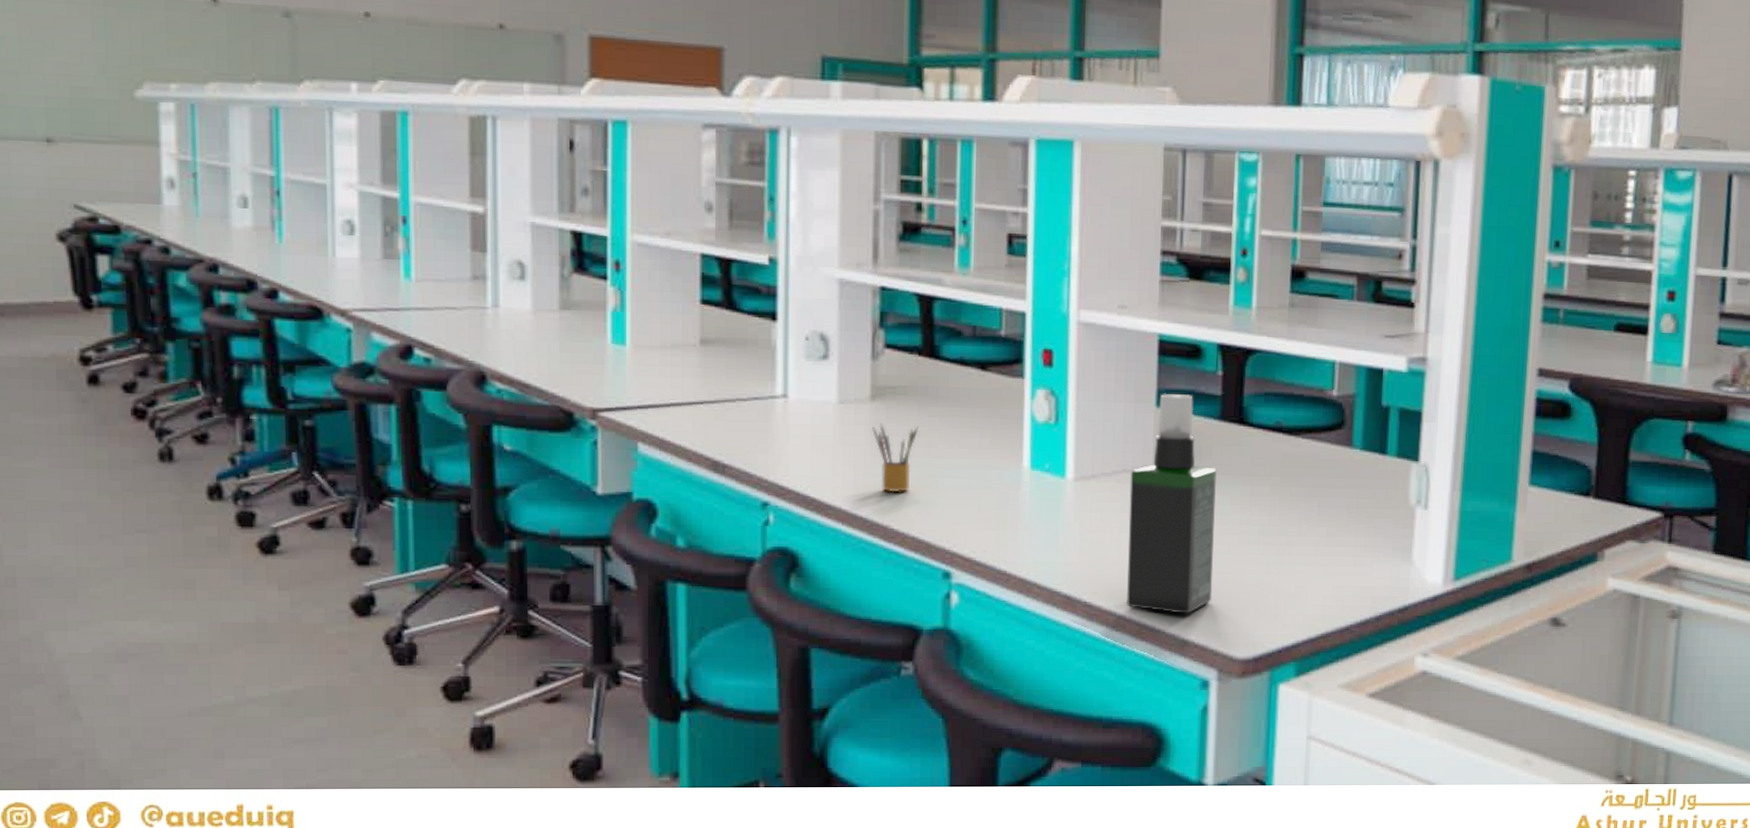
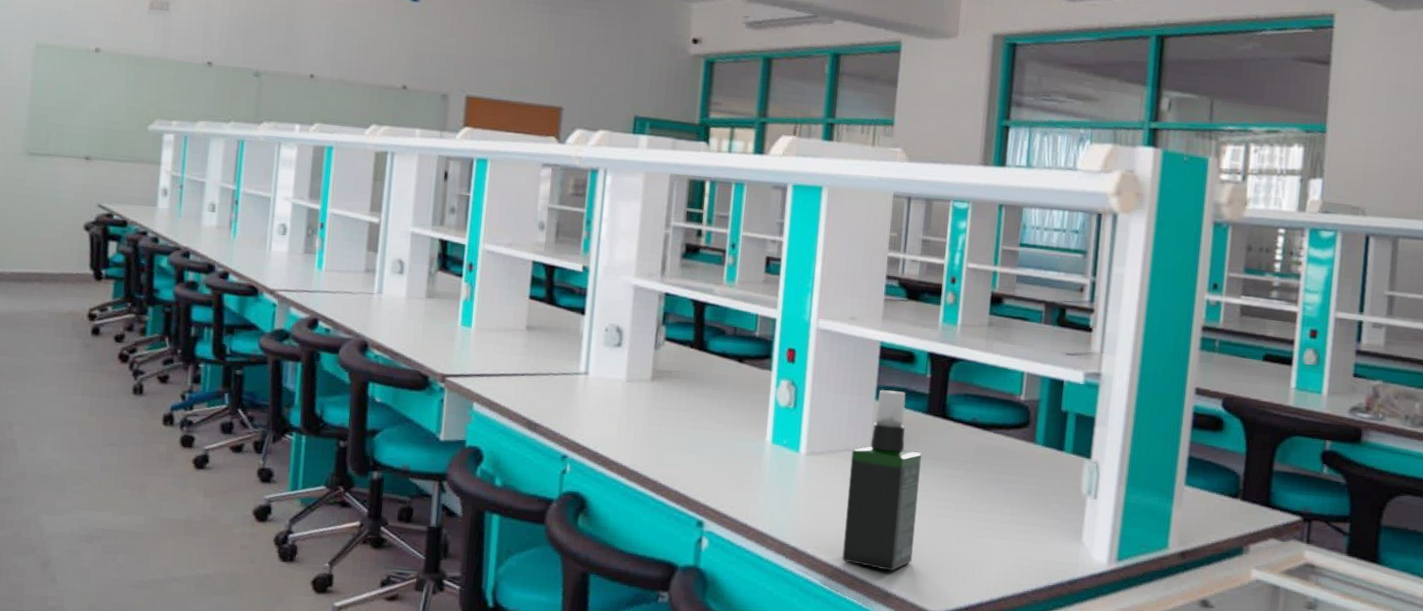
pencil box: present [872,423,918,493] -> none [650,399,686,455]

